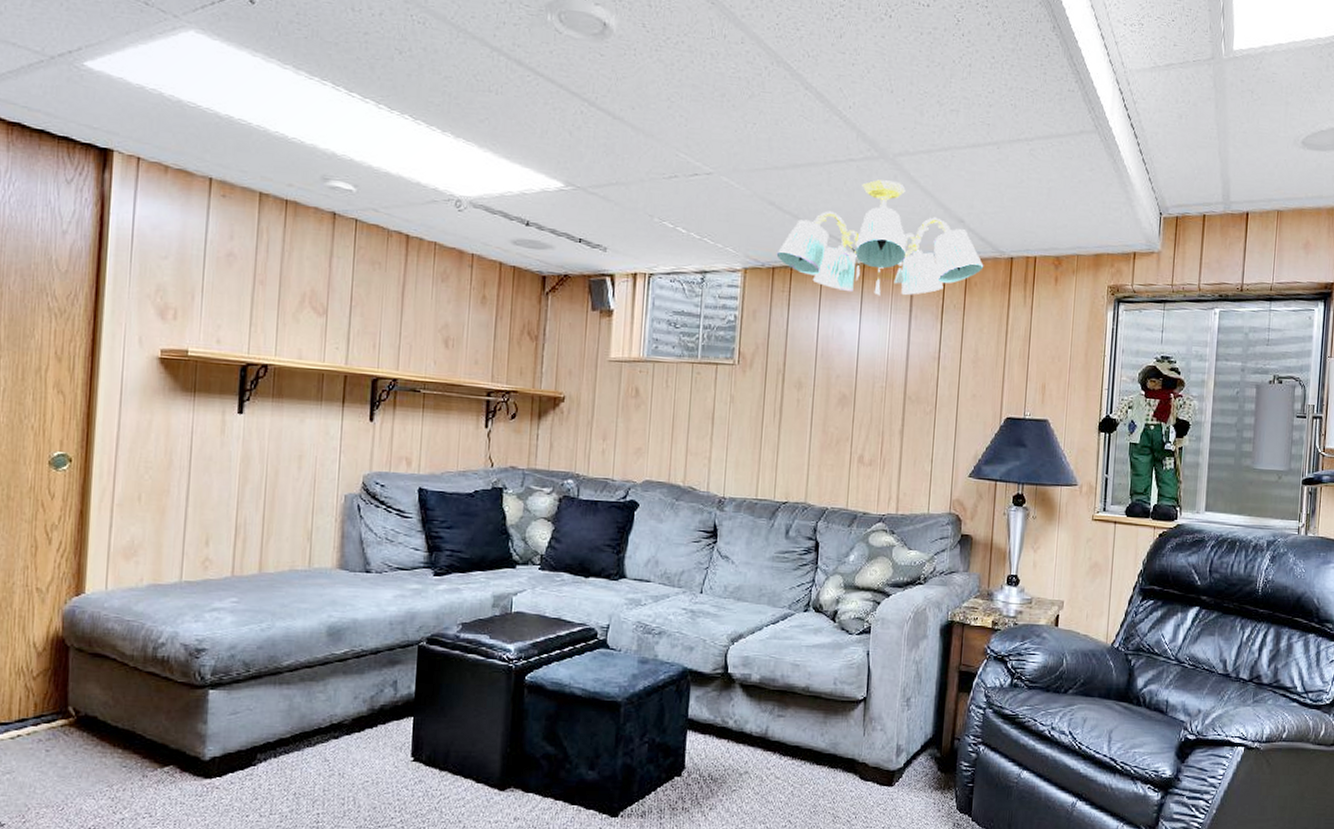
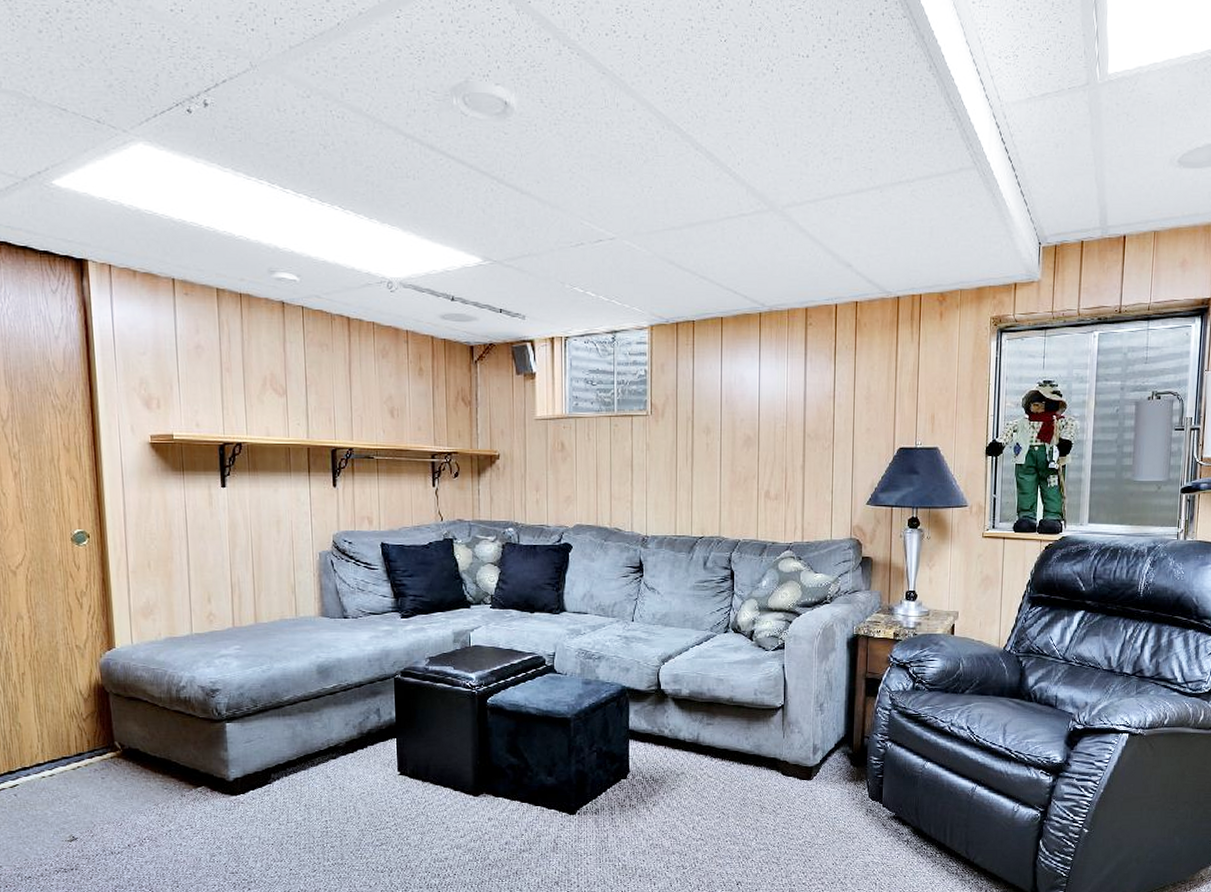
chandelier: present [776,179,984,296] -> none [679,232,872,343]

